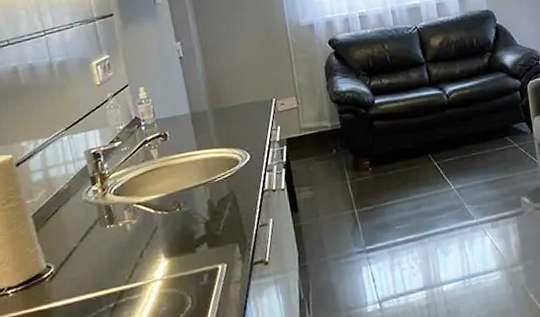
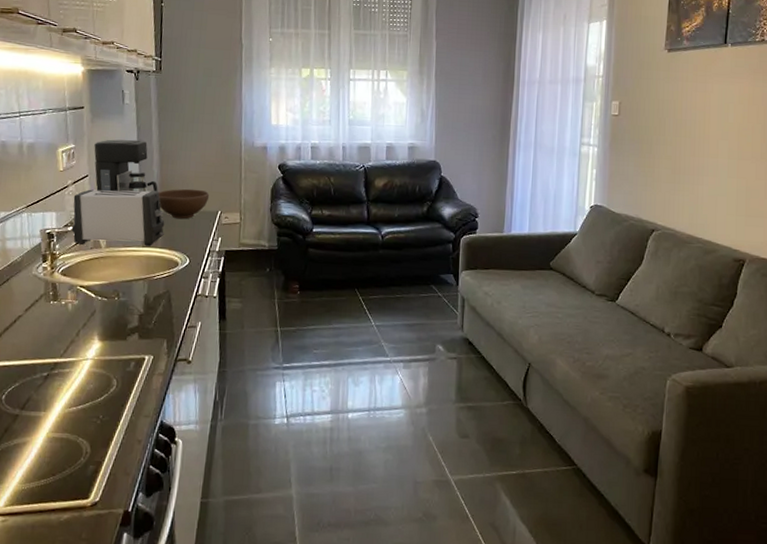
toaster: none [115,88,219,159] -> present [71,189,165,245]
coffee maker: none [130,39,206,100] -> present [94,139,158,192]
bowl: none [206,79,261,115] -> present [158,188,210,220]

